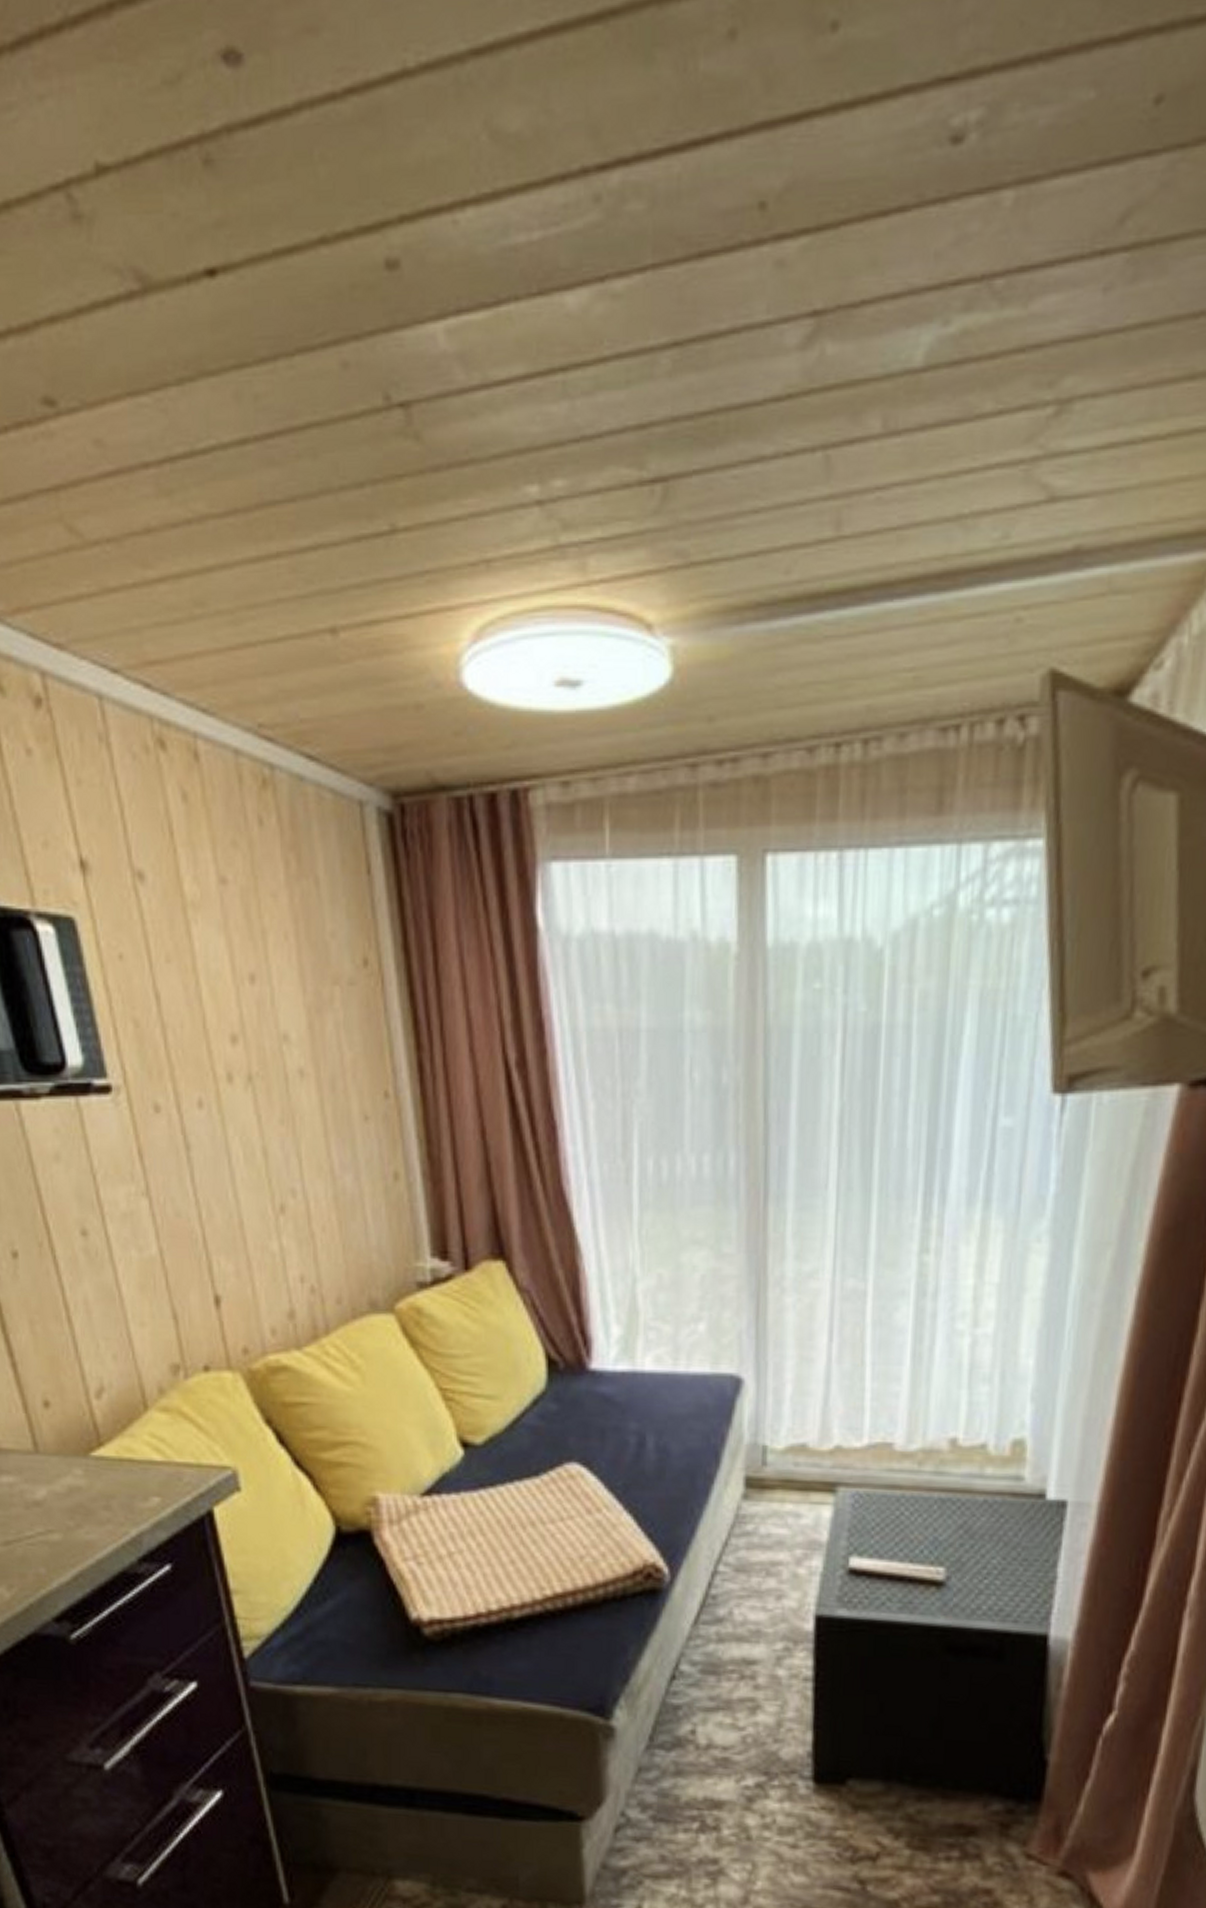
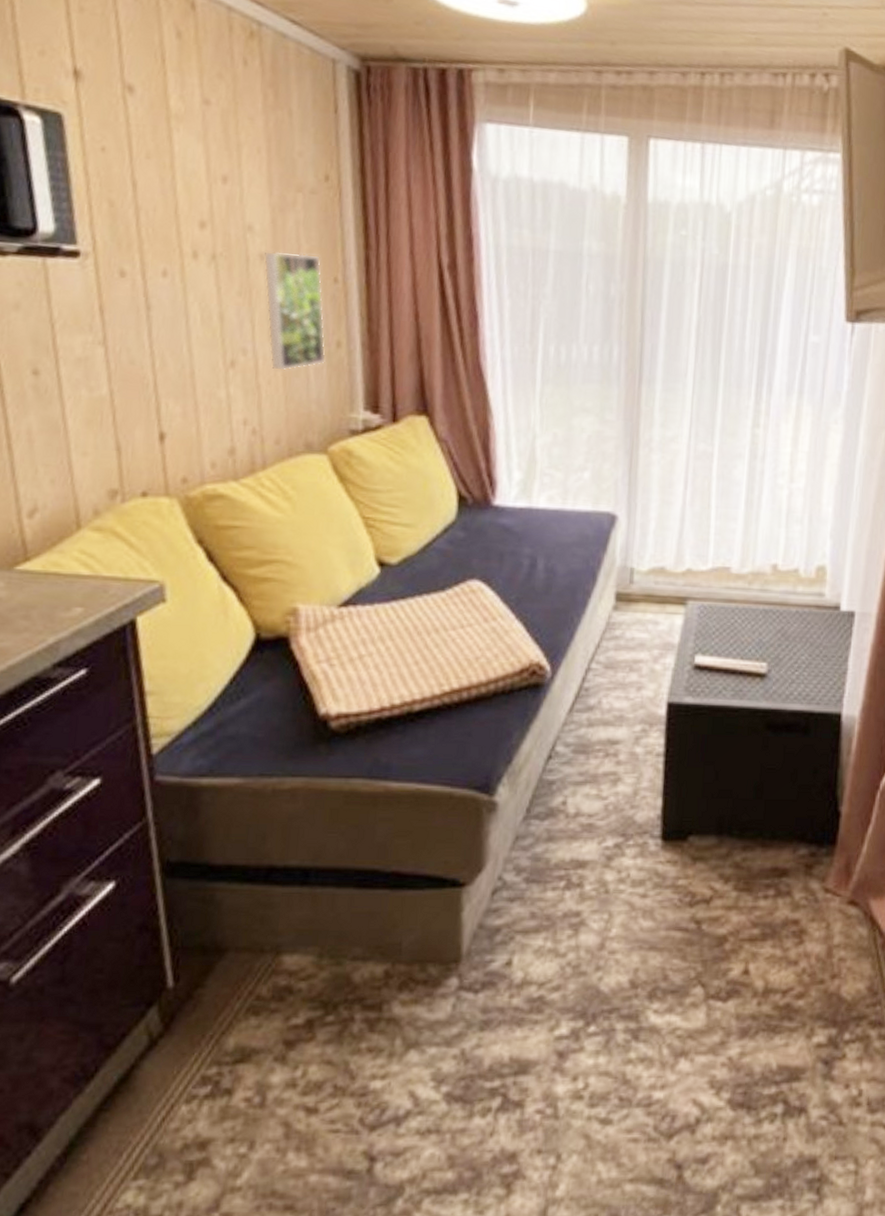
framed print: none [303,1063,384,1215] -> present [263,250,327,372]

